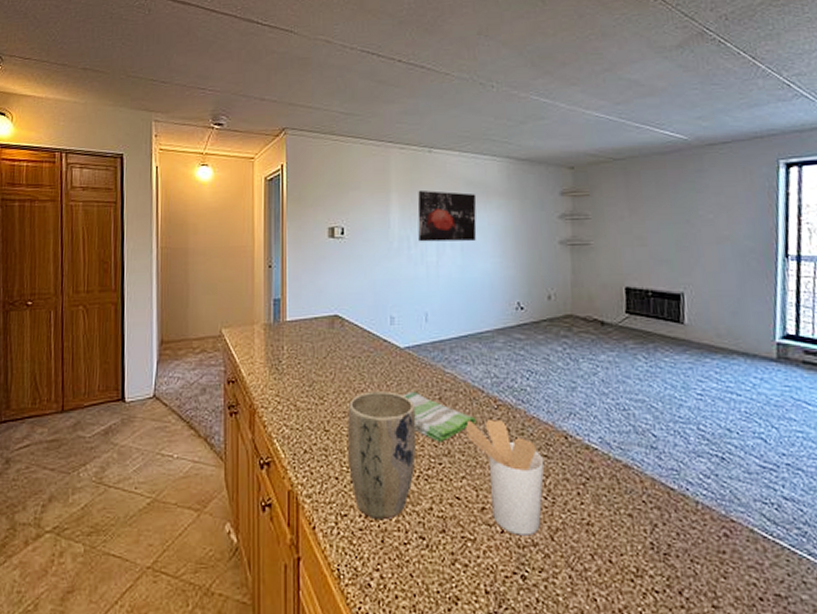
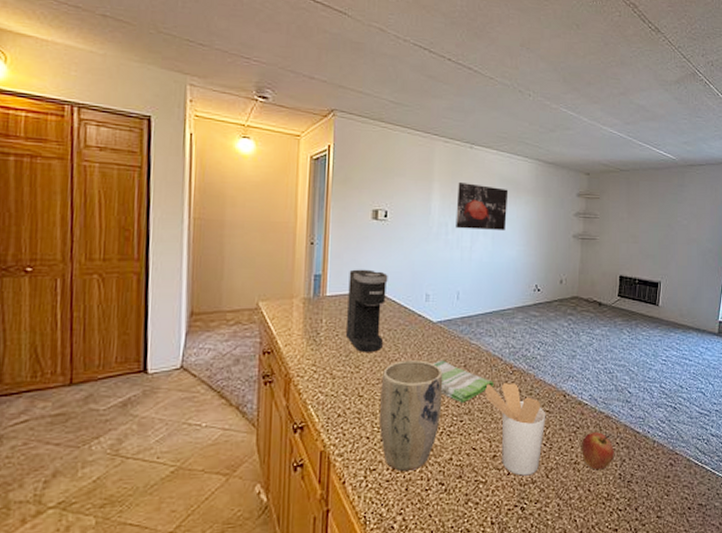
coffee maker: none [307,291,348,382] -> present [345,269,388,352]
fruit: none [594,486,641,536] -> present [582,432,614,470]

